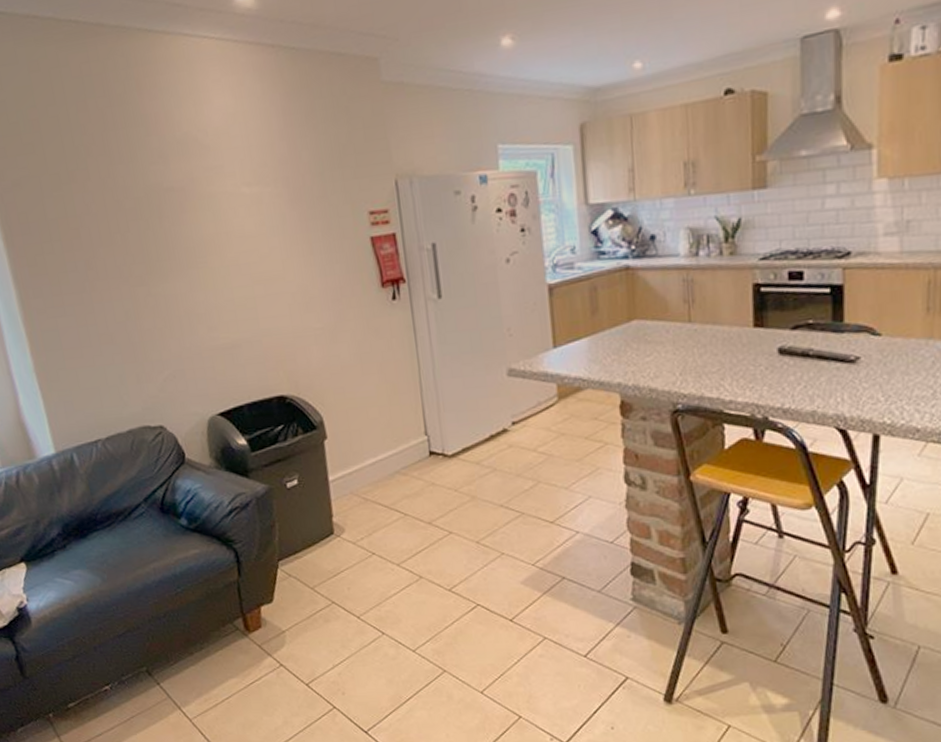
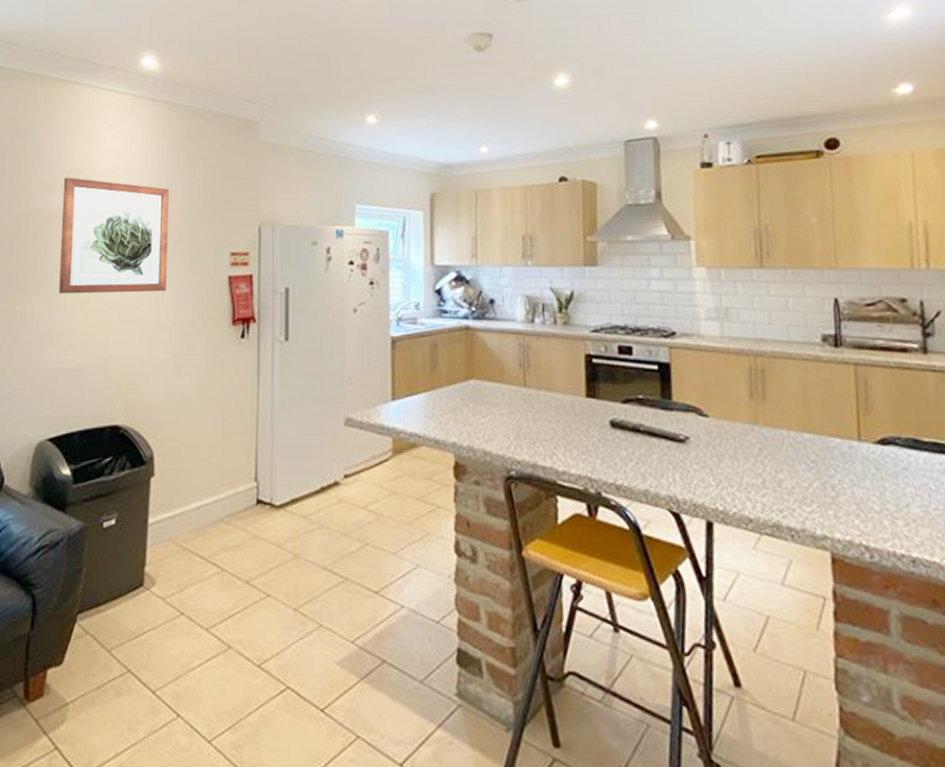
wall art: none [176,144,309,273] -> present [59,177,170,294]

